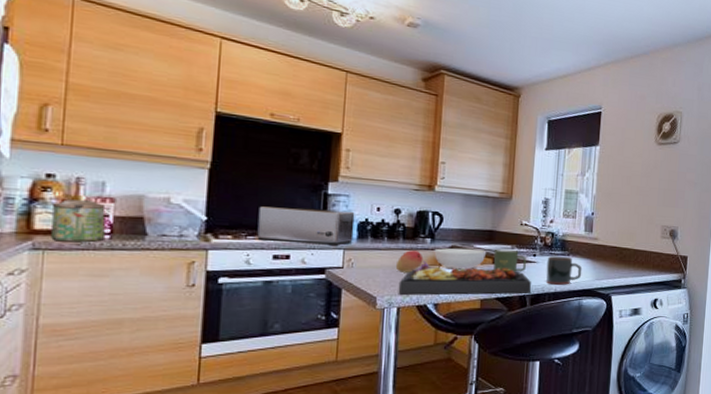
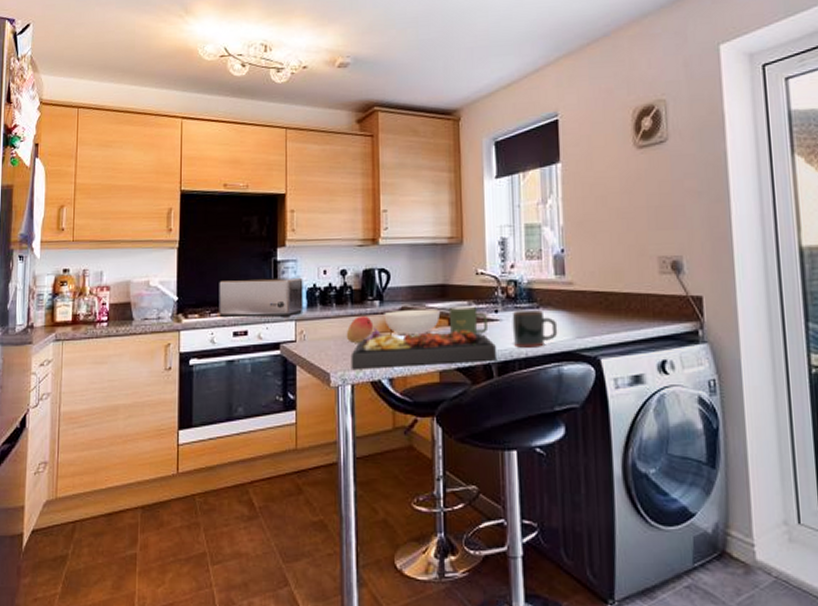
canister: present [51,199,106,243] -> none [67,291,104,332]

